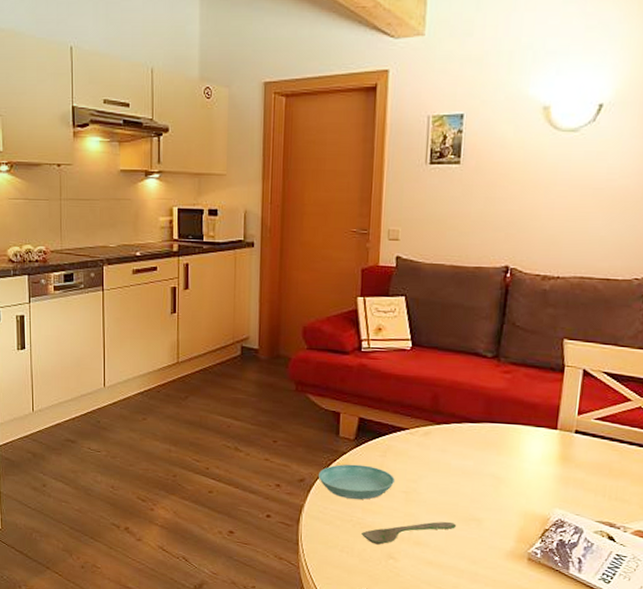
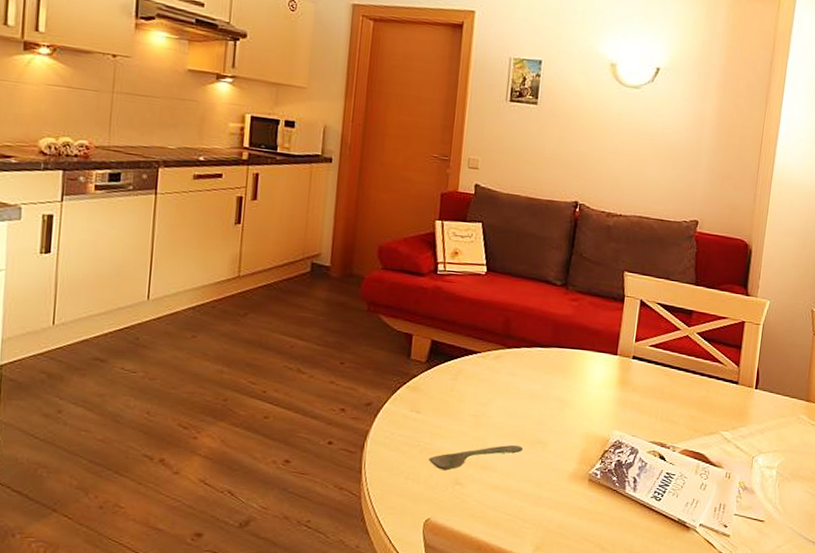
saucer: present [318,464,394,500] -> none [386,387,464,425]

